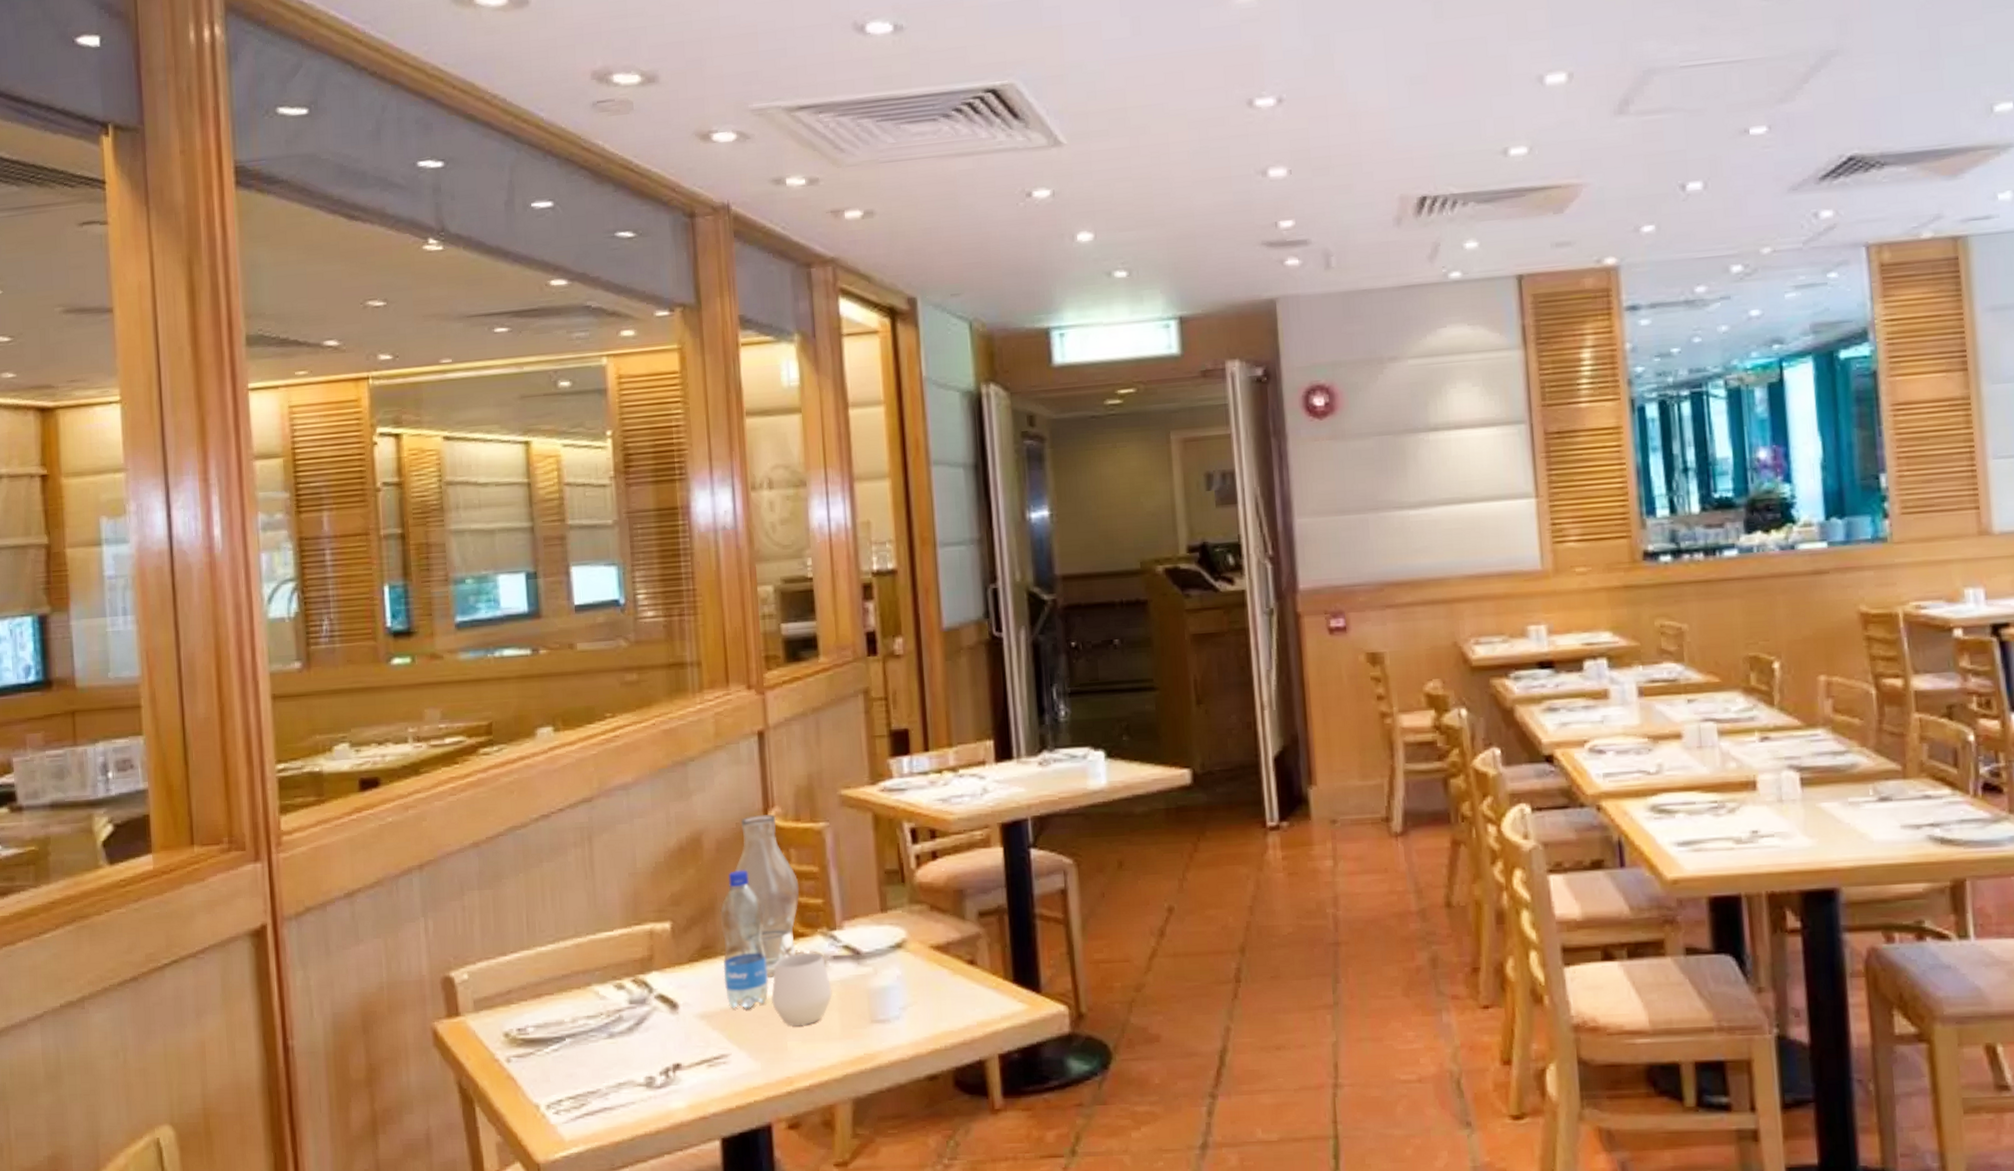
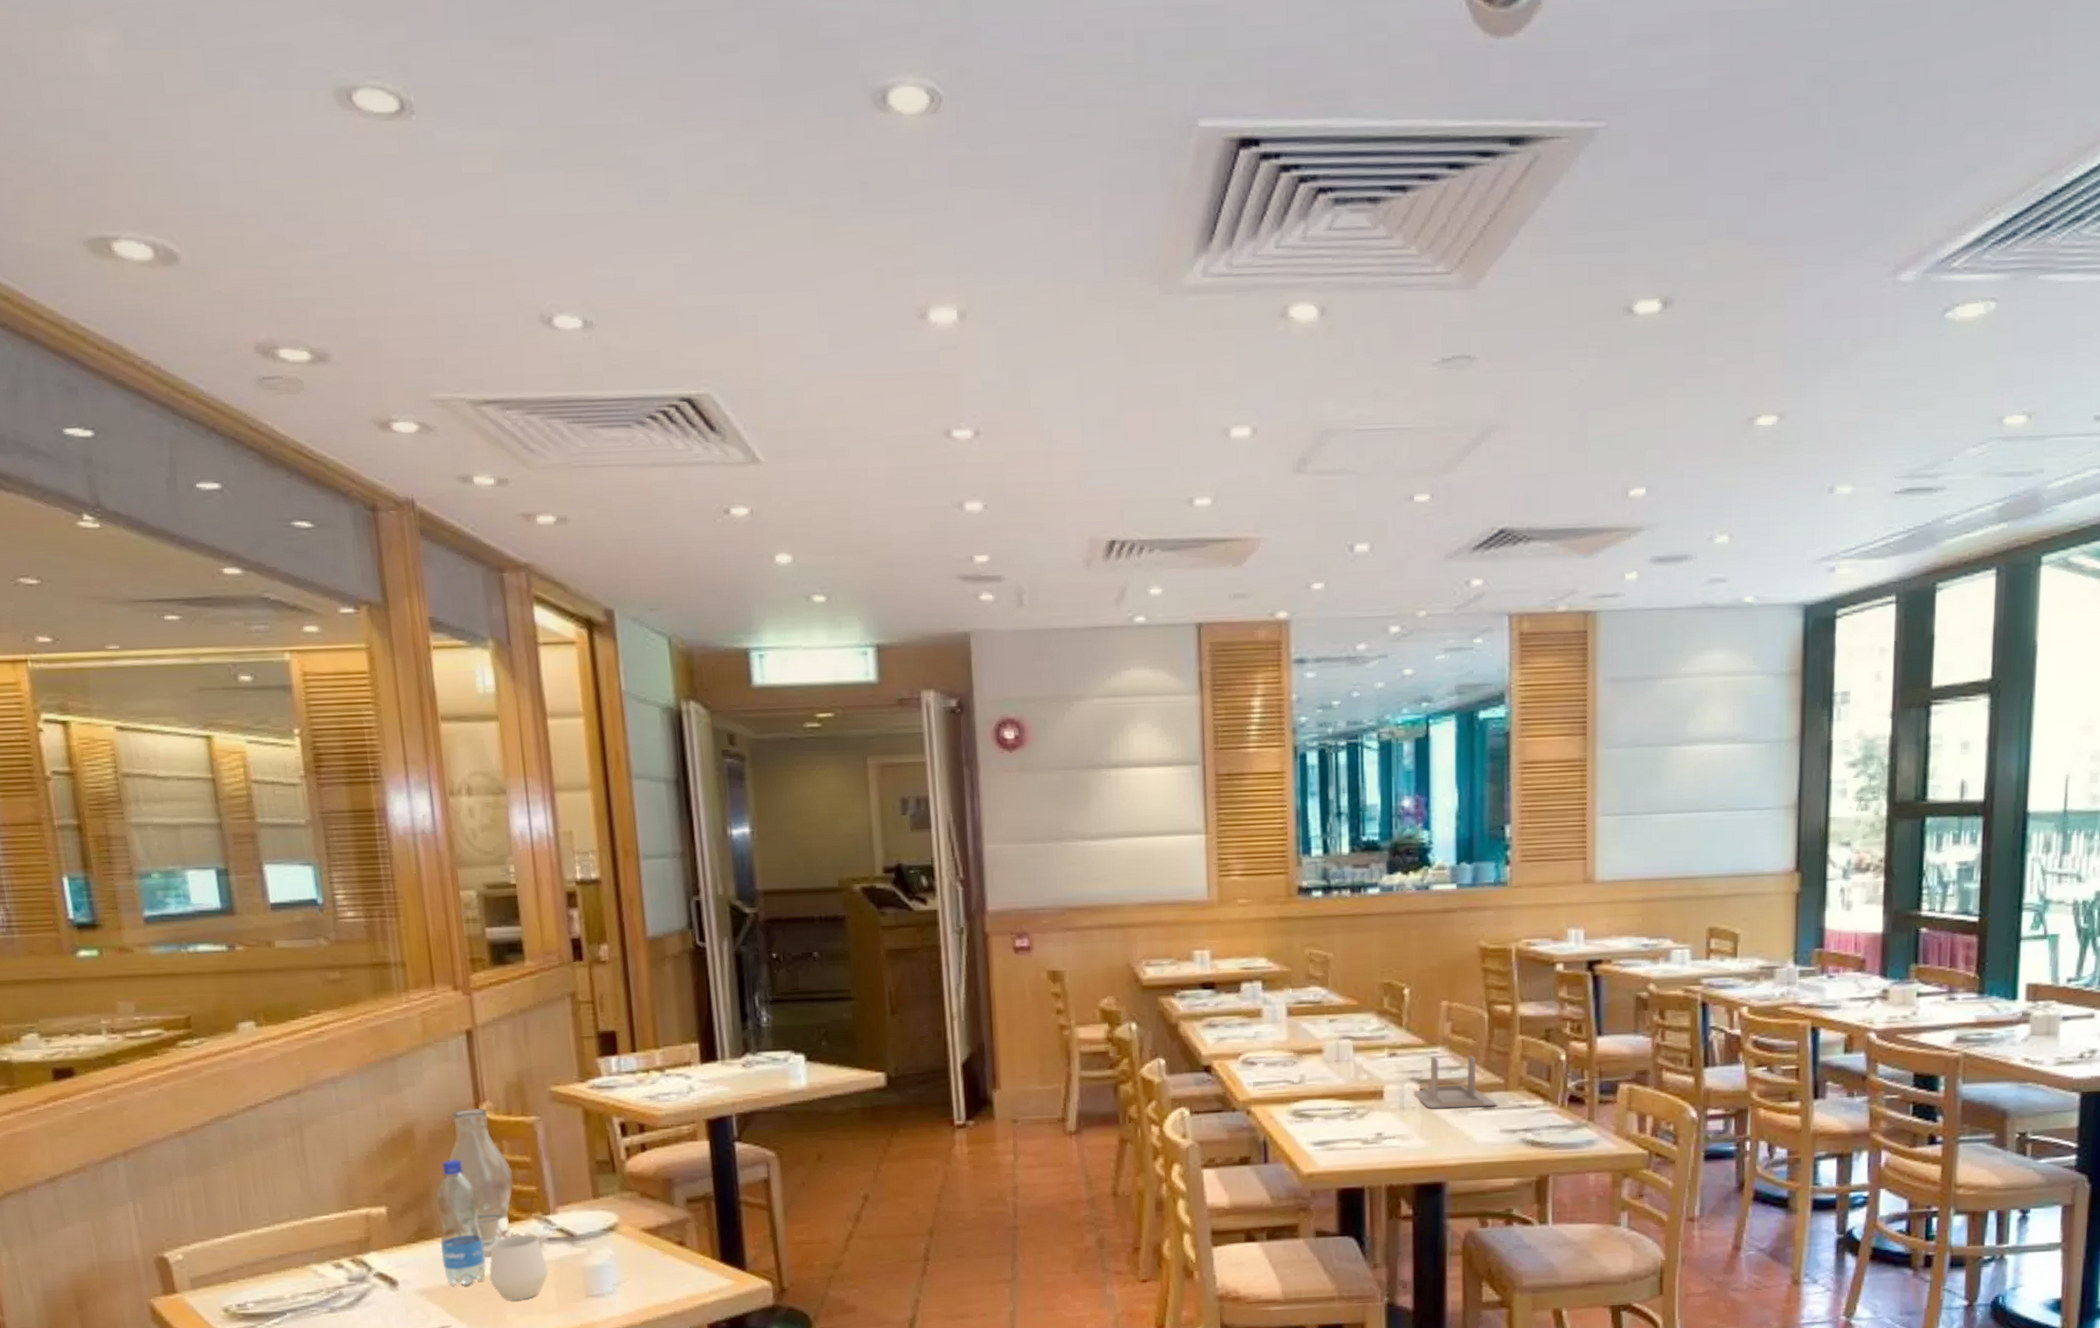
napkin holder: none [1792,738,1895,801] -> present [1413,1056,1497,1108]

